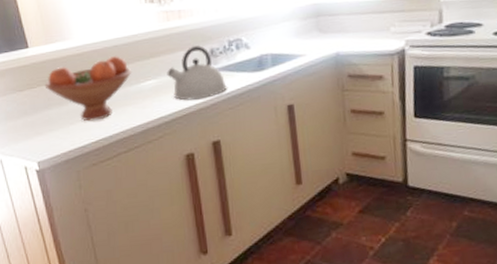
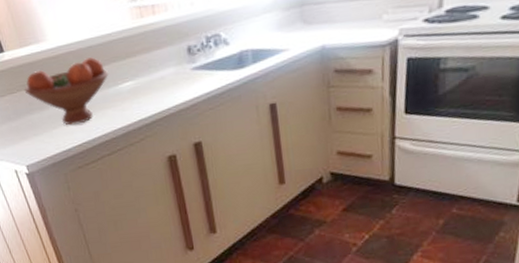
kettle: present [167,45,227,101] -> none [144,43,207,102]

